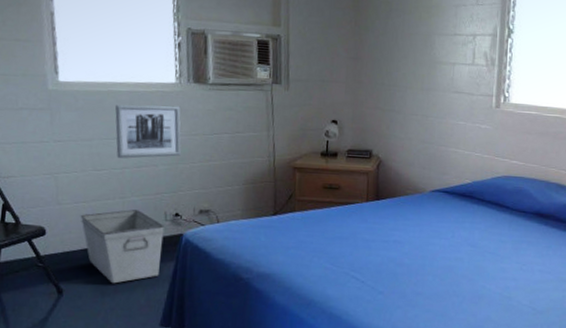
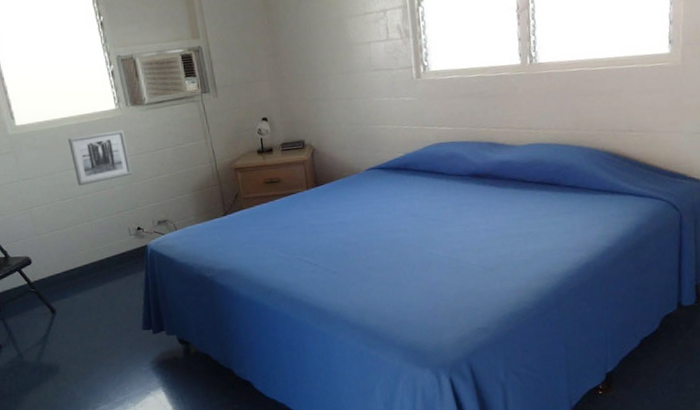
storage bin: present [80,209,165,284] -> none [57,229,133,298]

